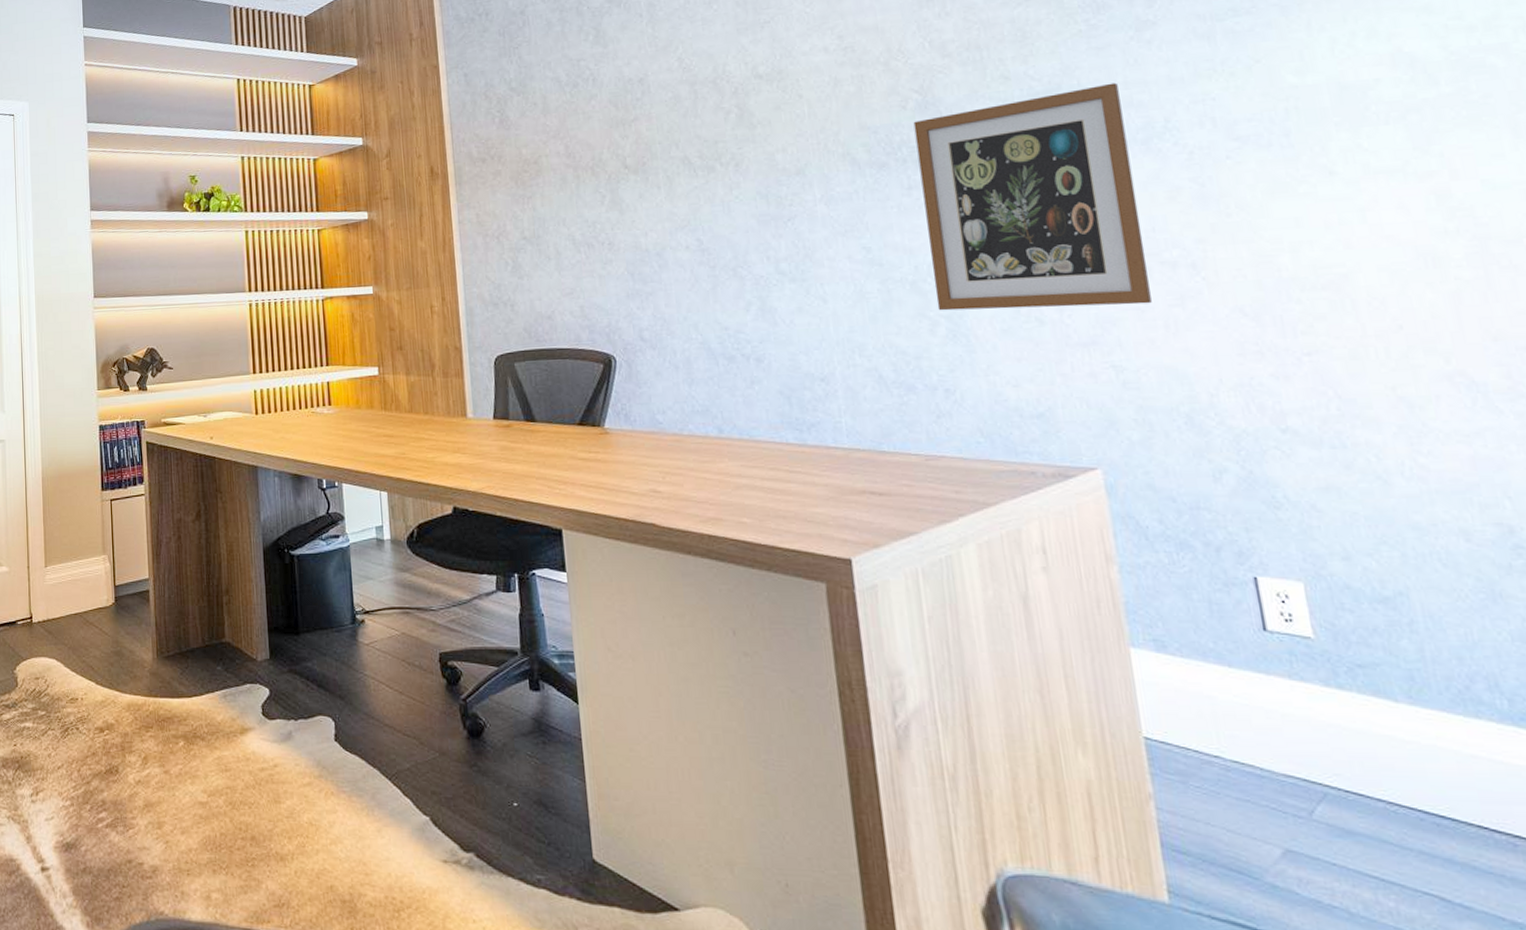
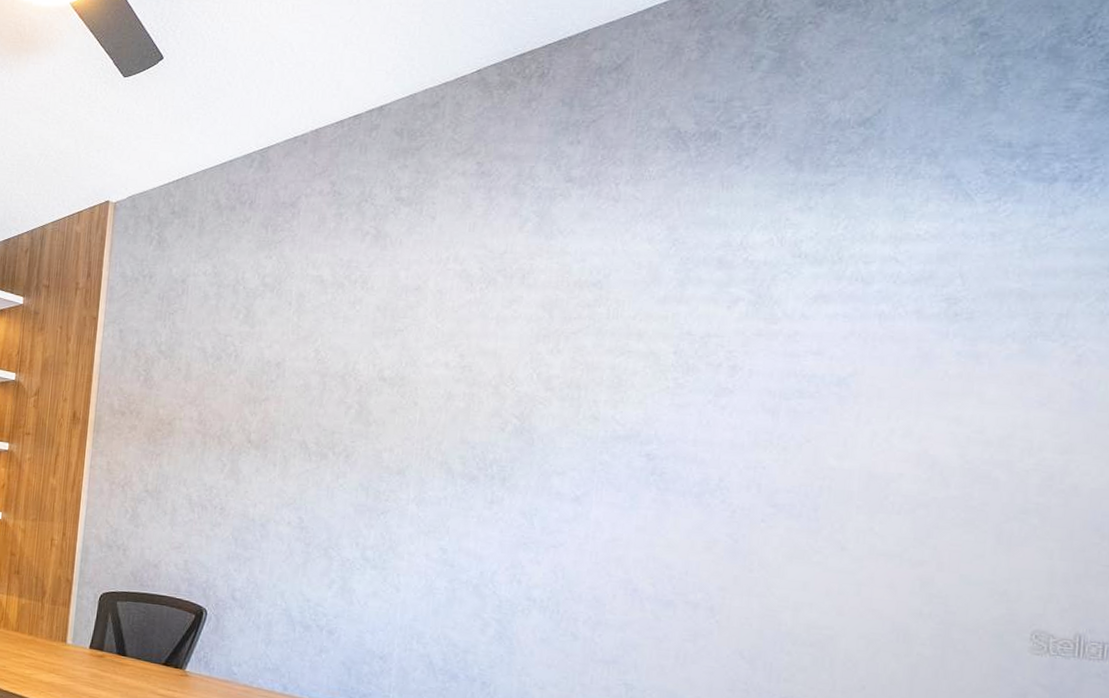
wall art: present [913,82,1152,311] -> none [492,438,688,636]

